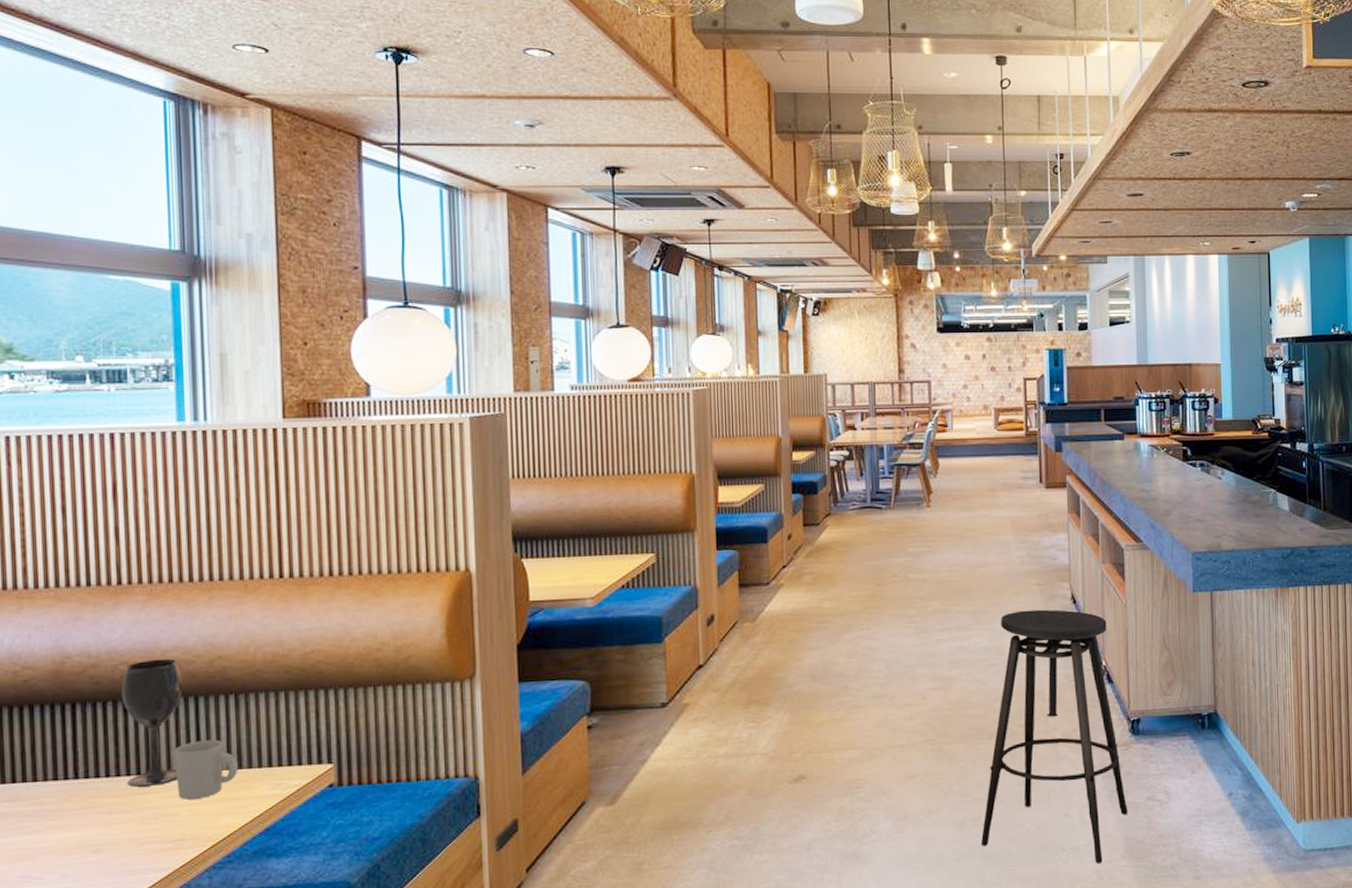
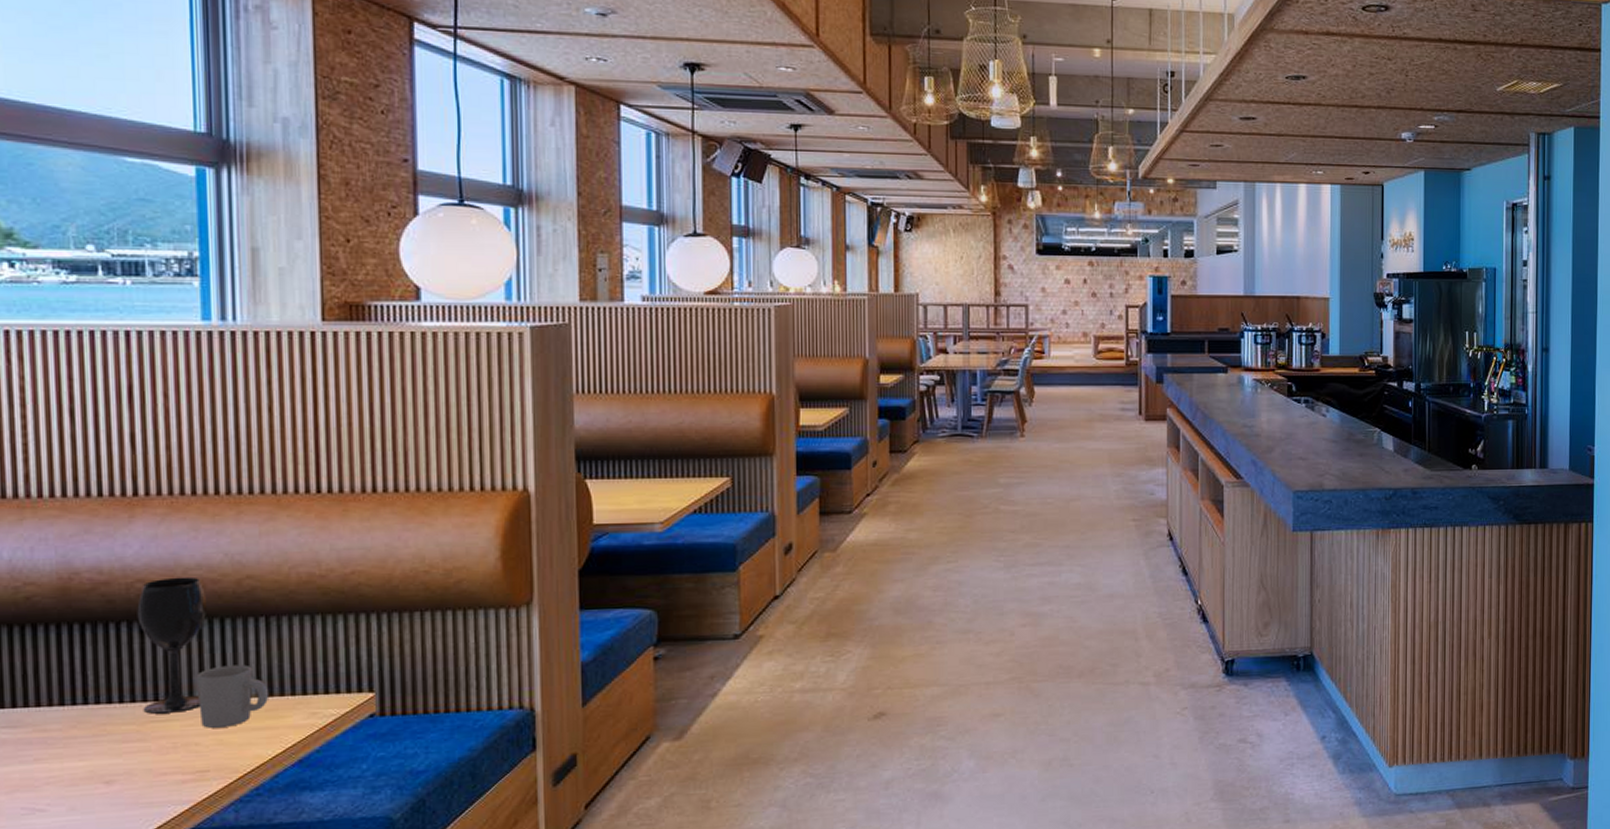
stool: present [980,609,1128,863] -> none [1066,545,1219,806]

